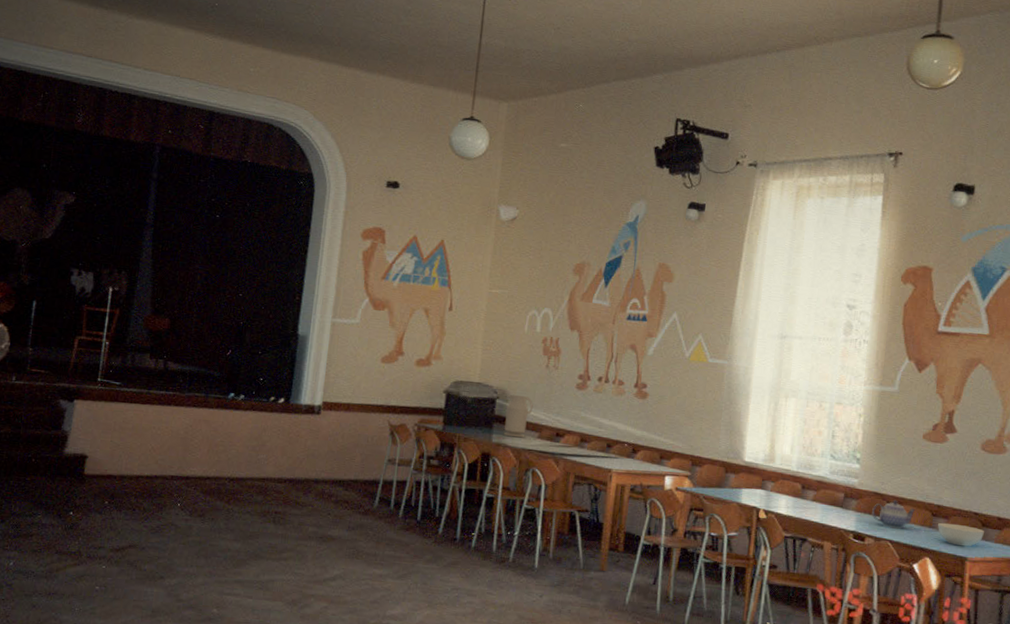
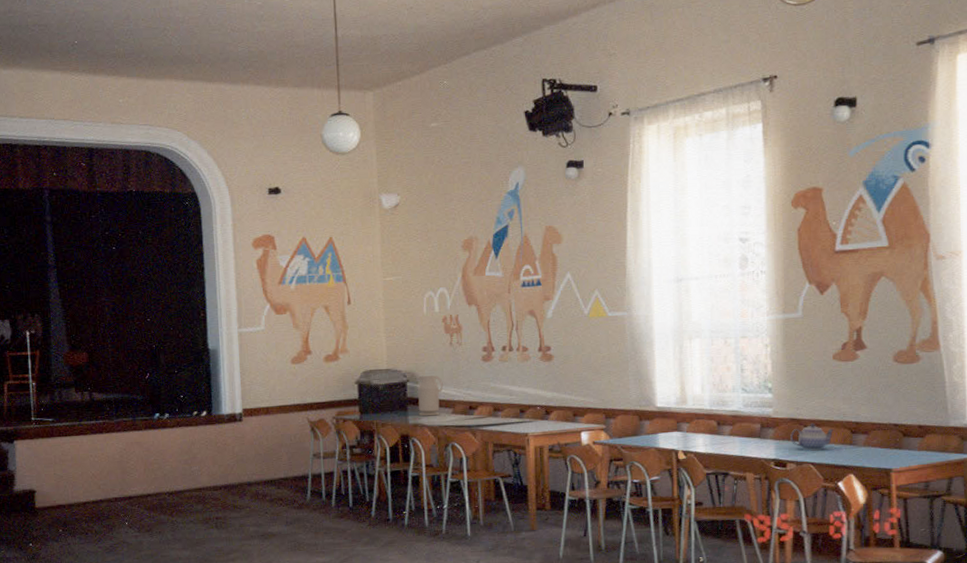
bowl: present [937,522,985,547] -> none [857,437,907,459]

